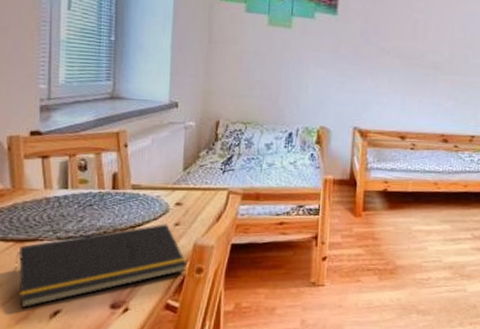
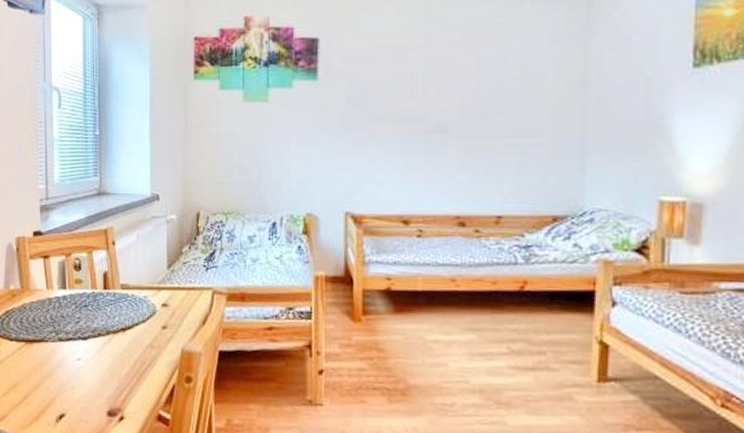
notepad: present [14,224,188,309] -> none [26,326,177,410]

